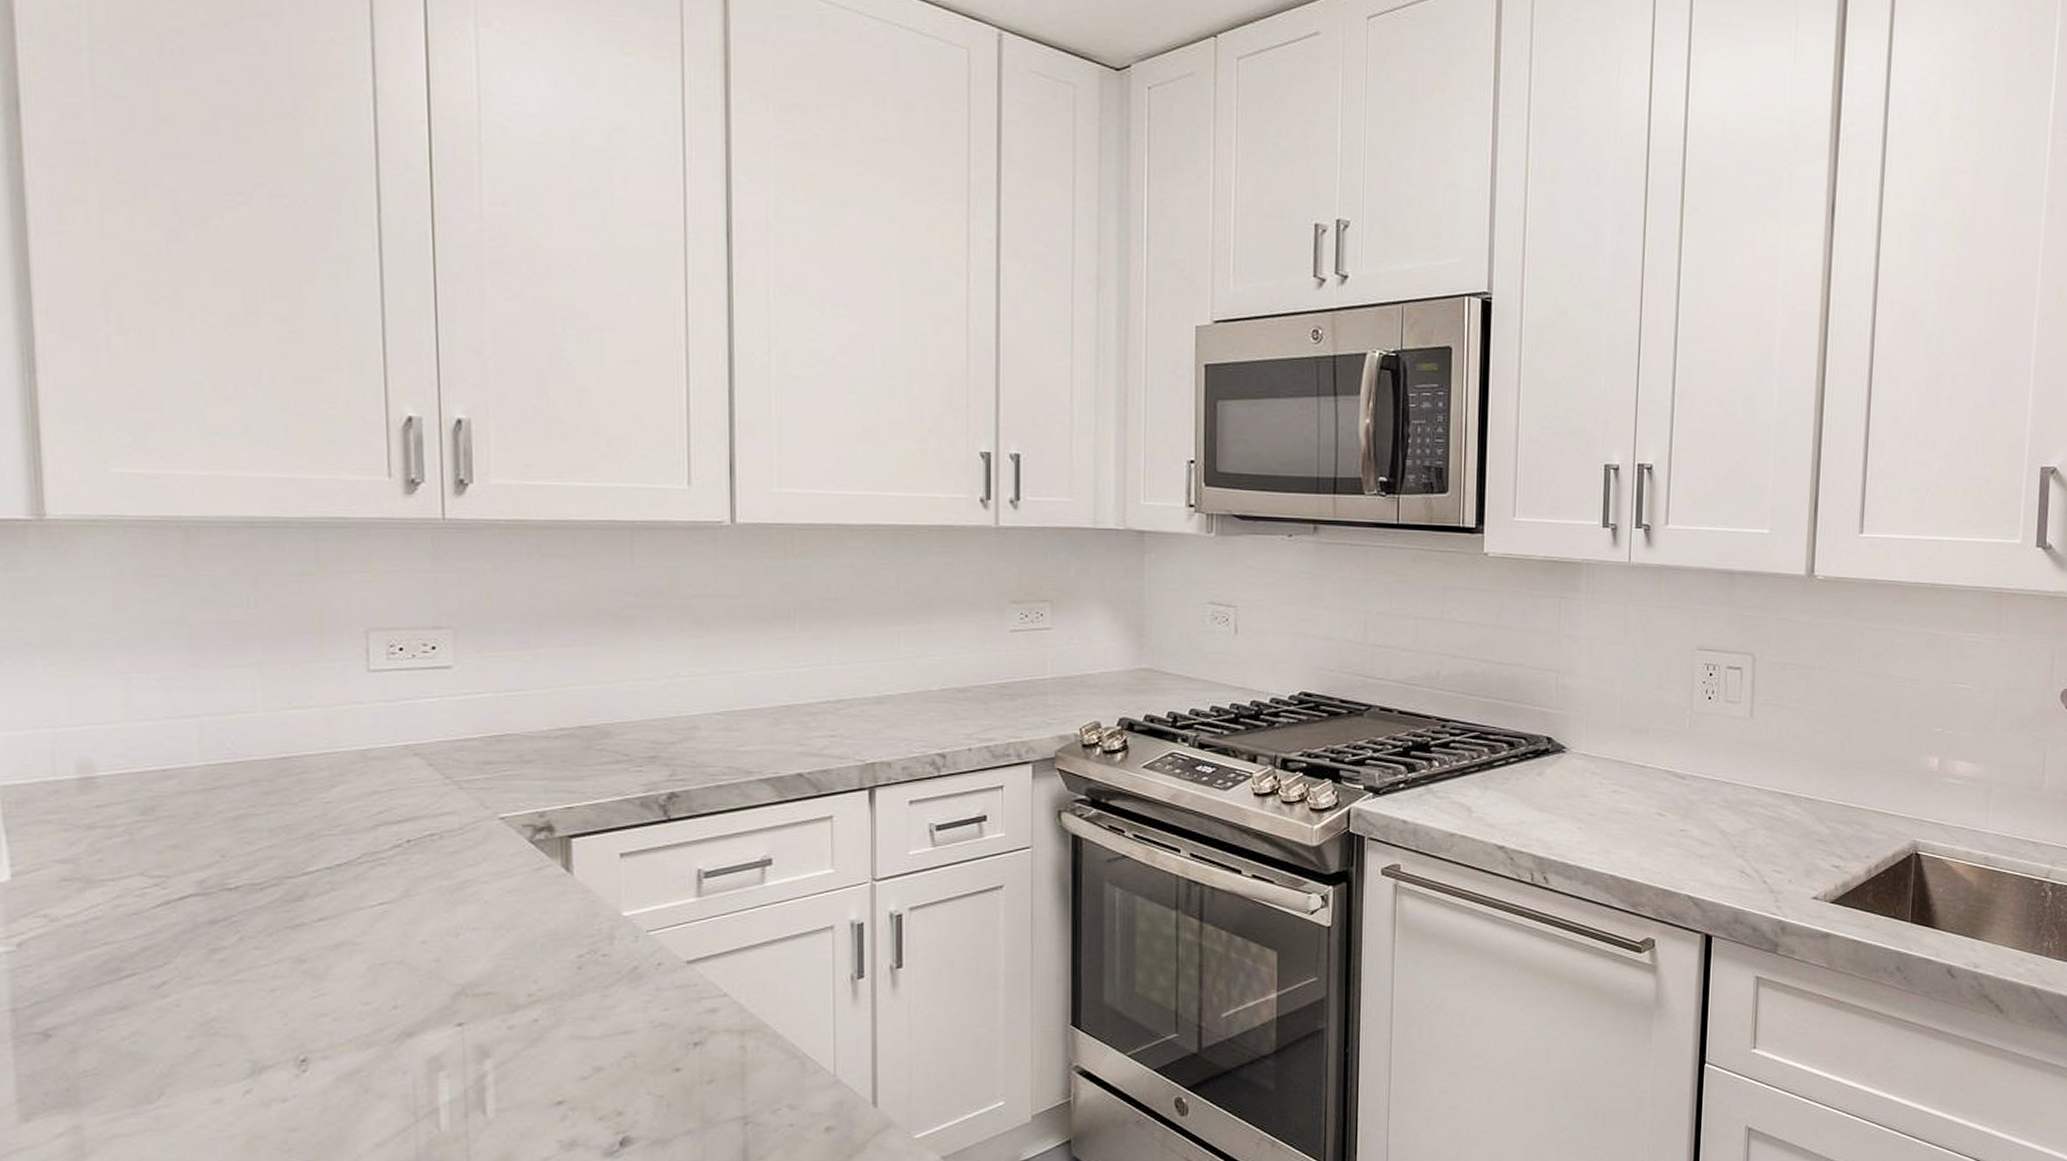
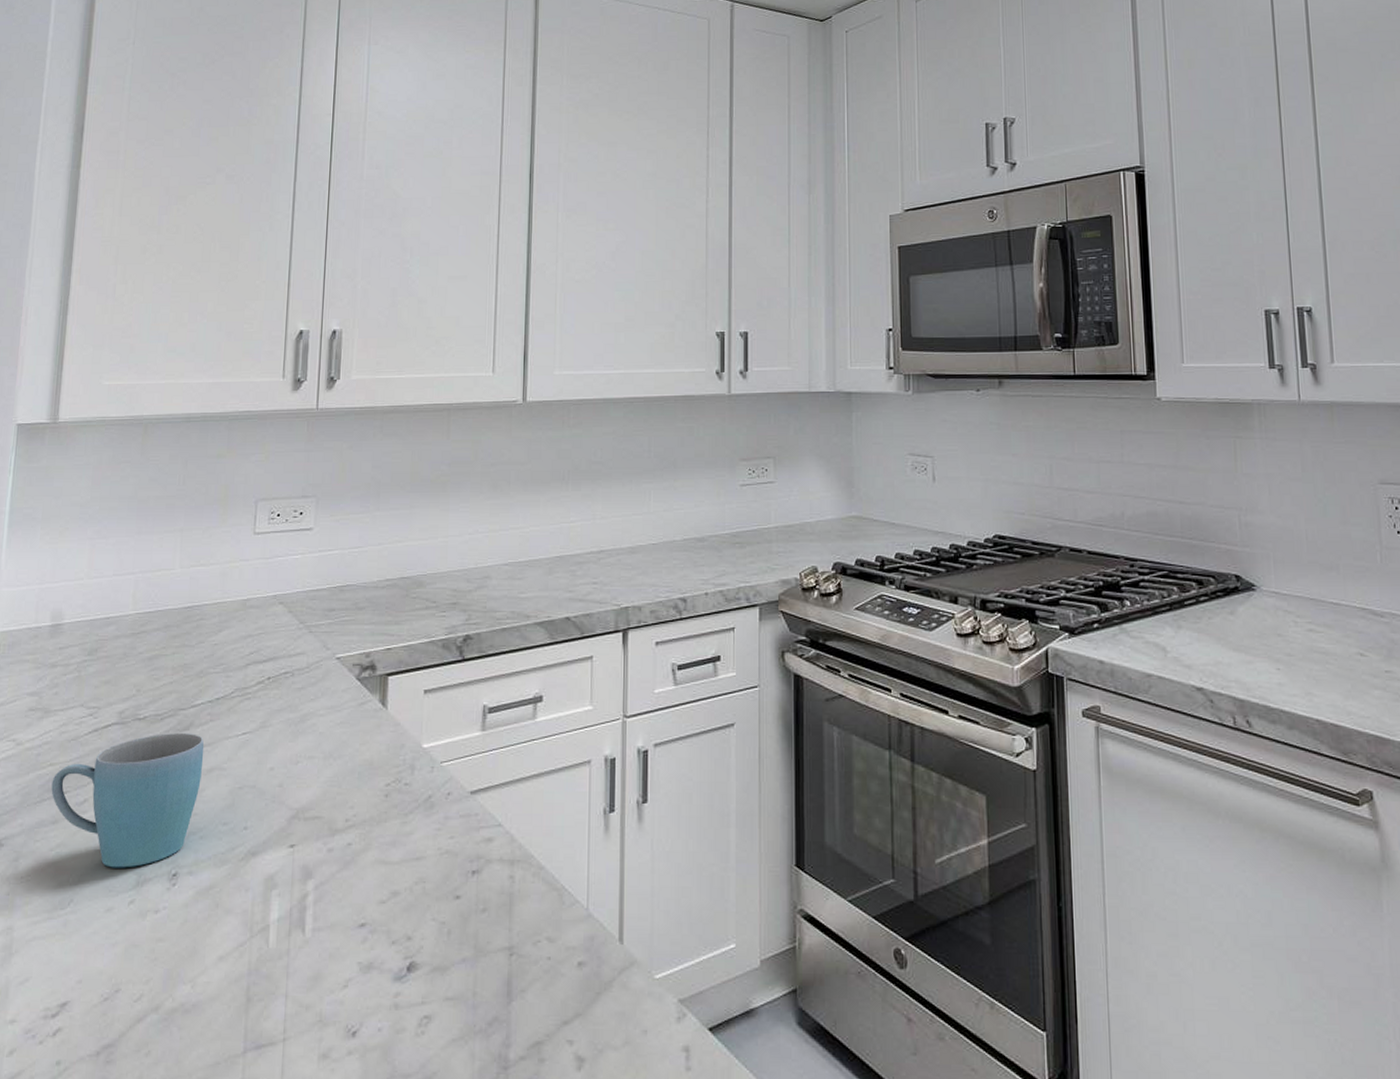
mug: none [111,905,328,1056] -> present [51,733,204,868]

